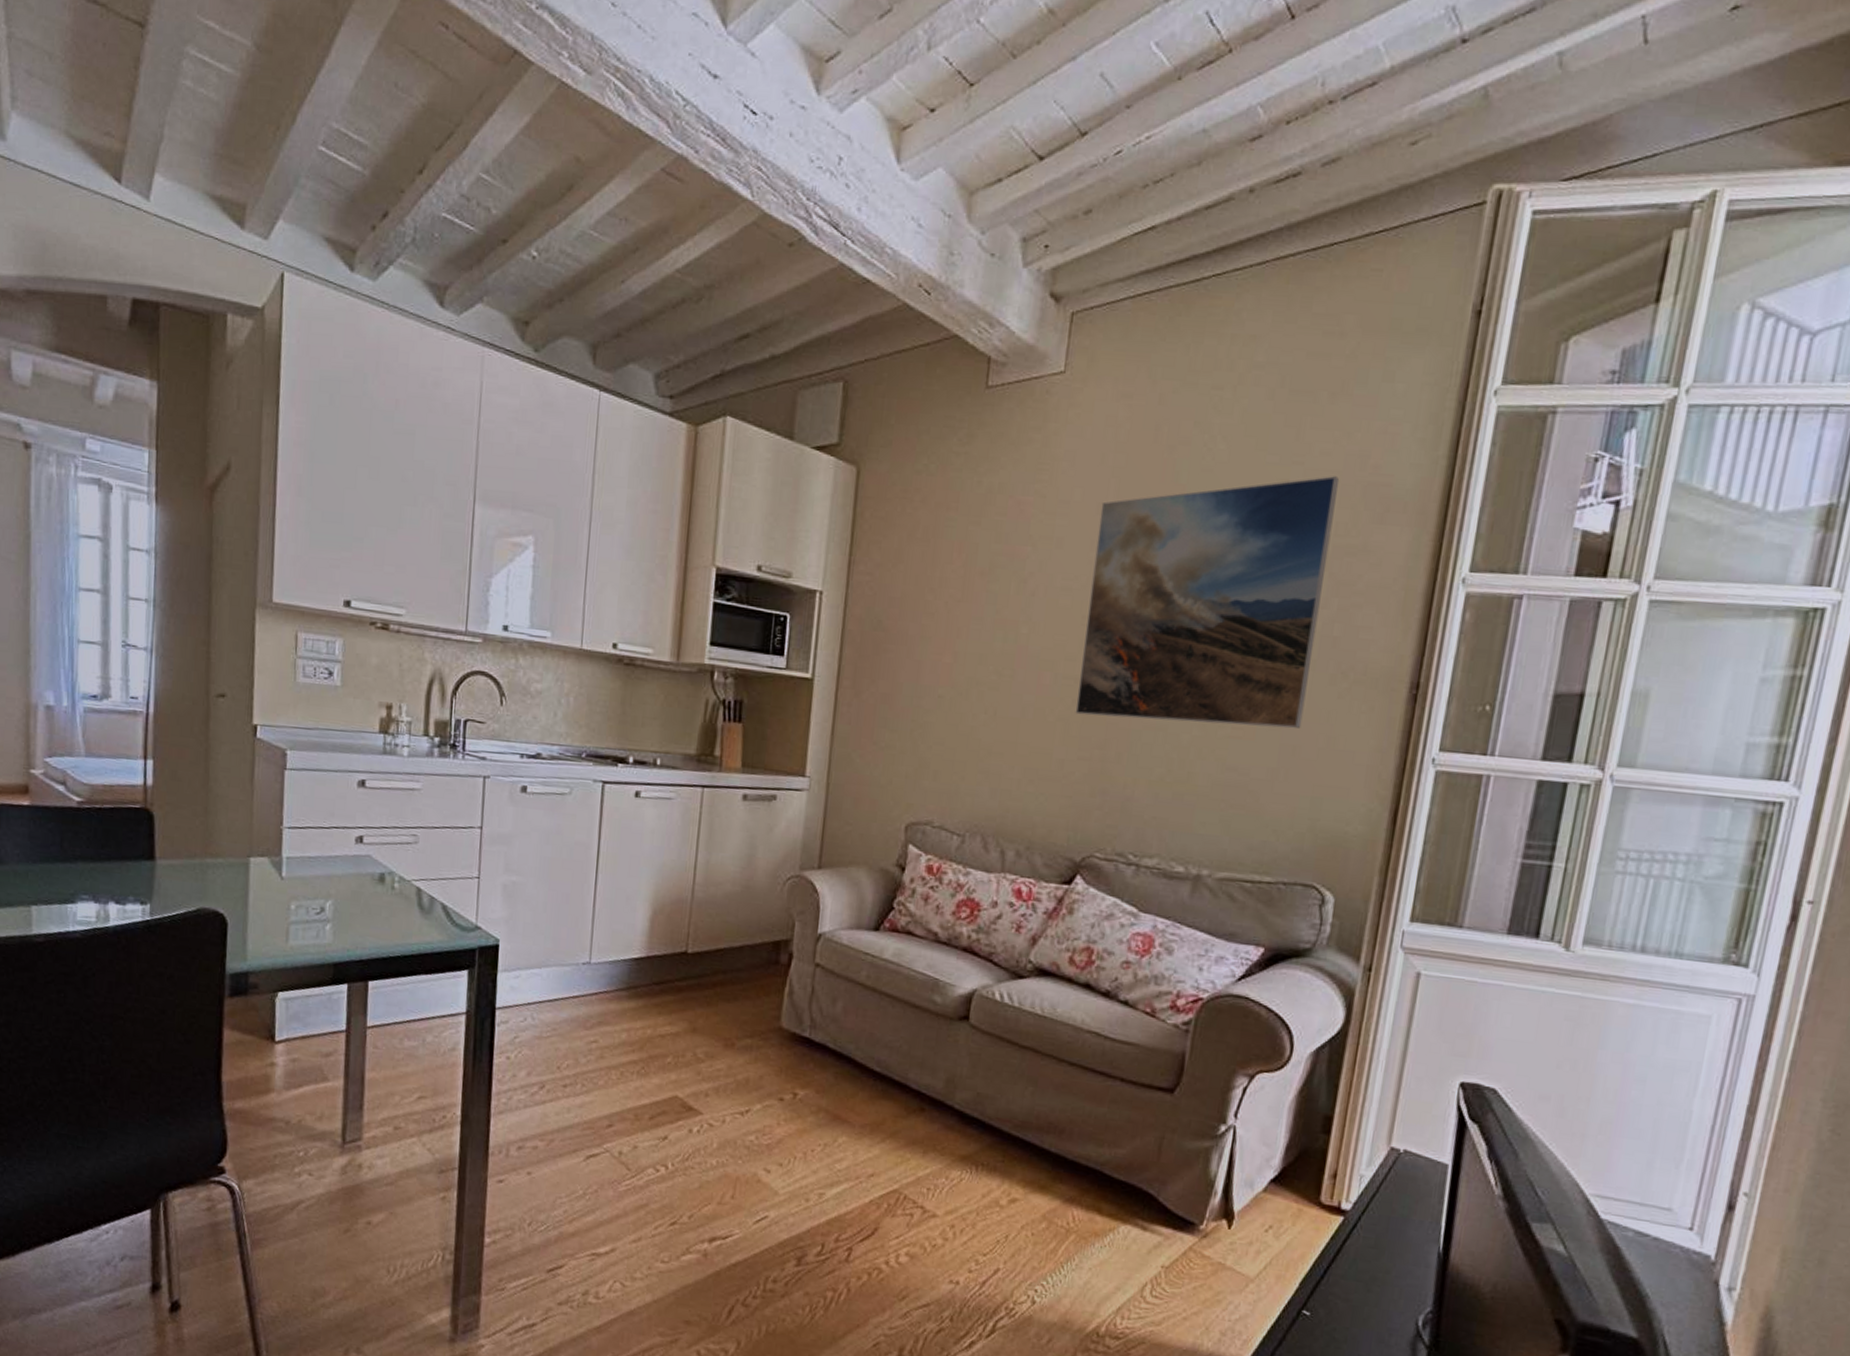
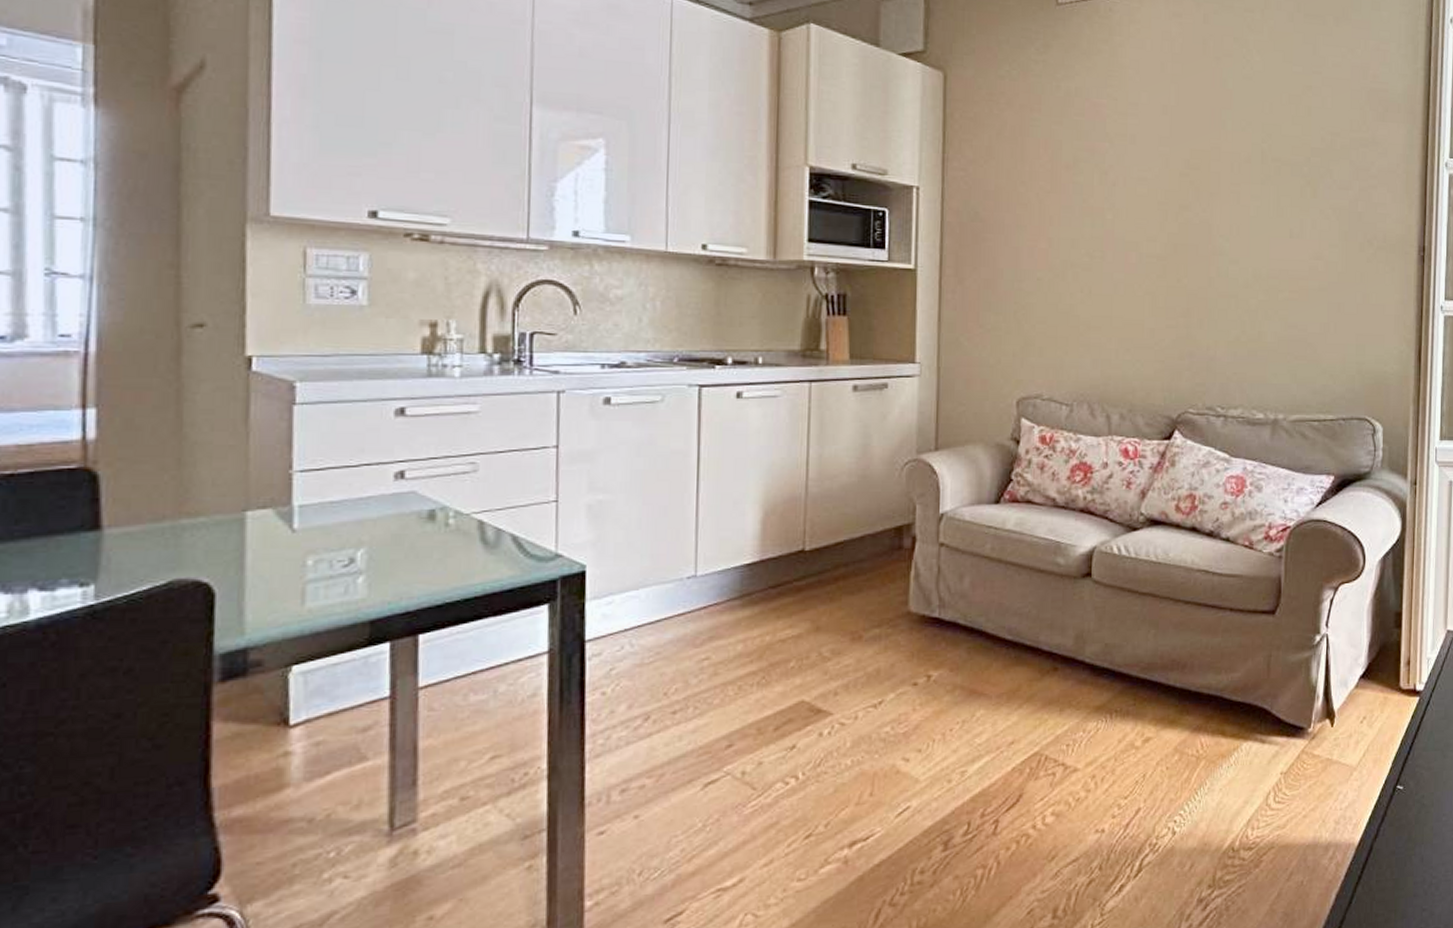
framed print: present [1075,476,1340,729] -> none [1160,83,1349,289]

